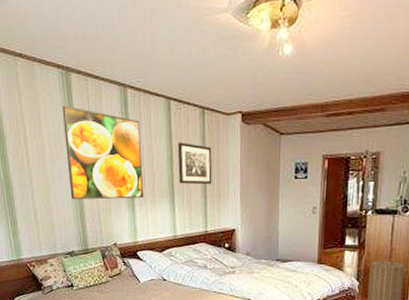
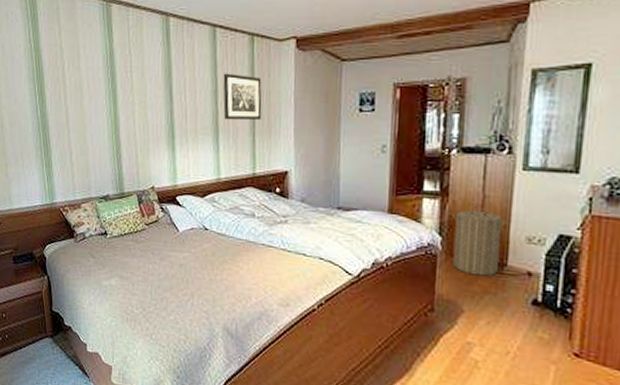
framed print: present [62,106,144,200] -> none [102,38,185,139]

